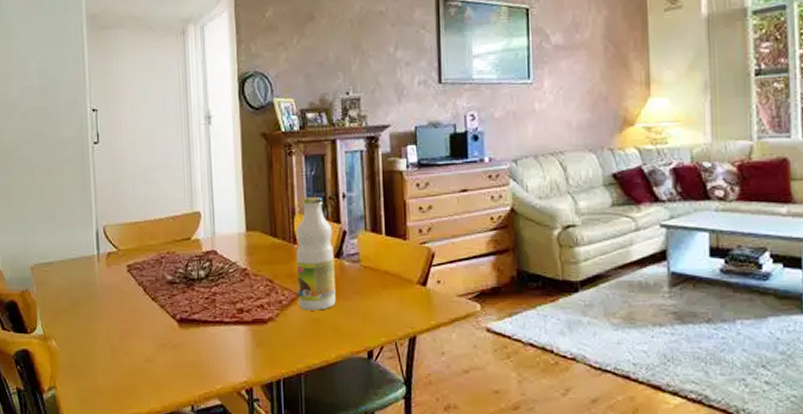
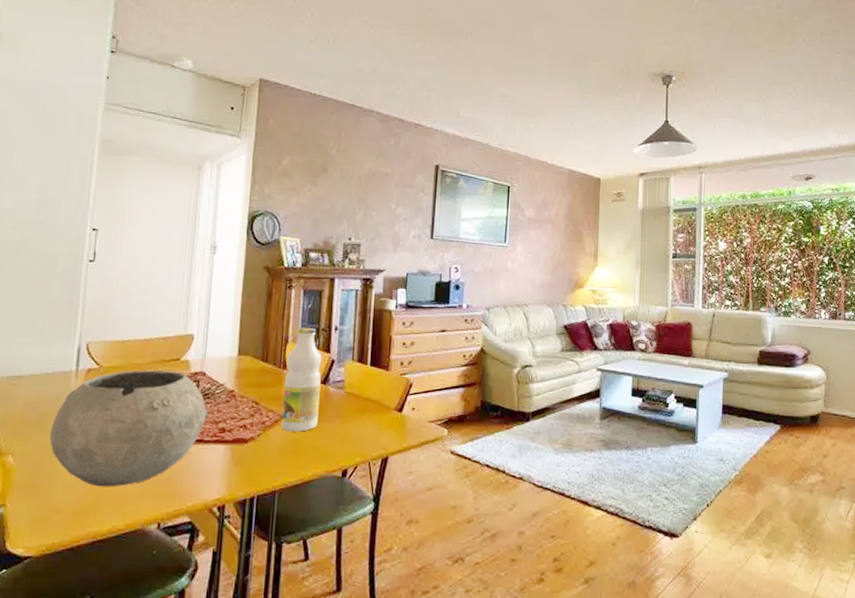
bowl: none [83,251,226,370] -> present [49,370,209,487]

